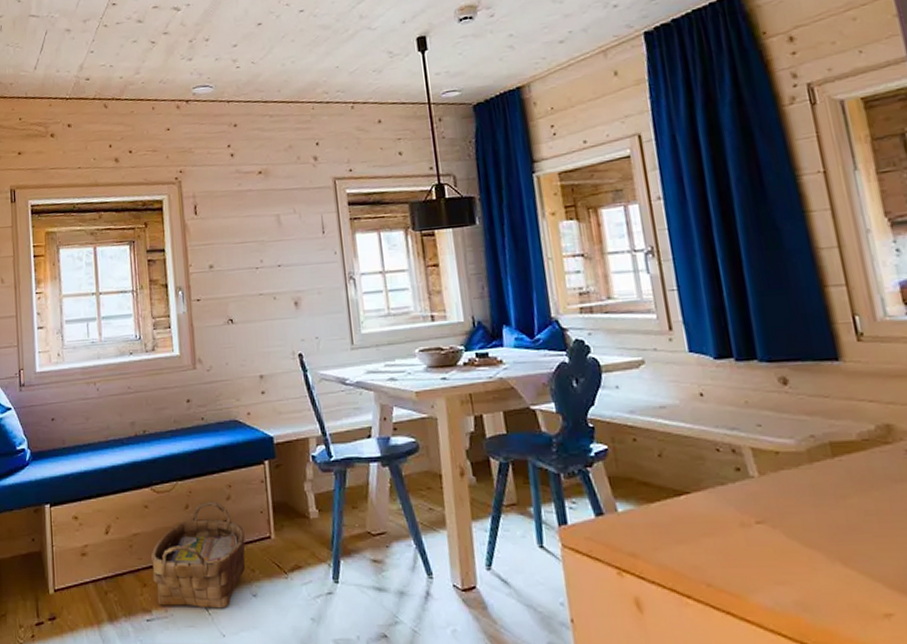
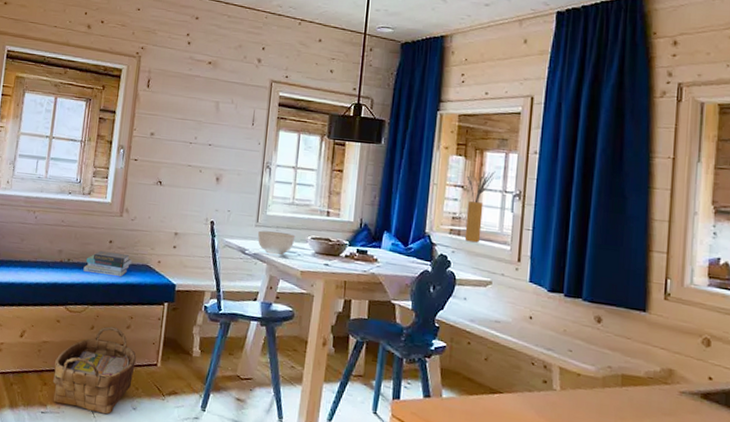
books: none [163,411,217,443] -> present [83,250,132,278]
bowl: none [355,350,401,379] -> present [257,230,296,256]
vase: none [585,227,619,319] -> present [464,166,496,243]

